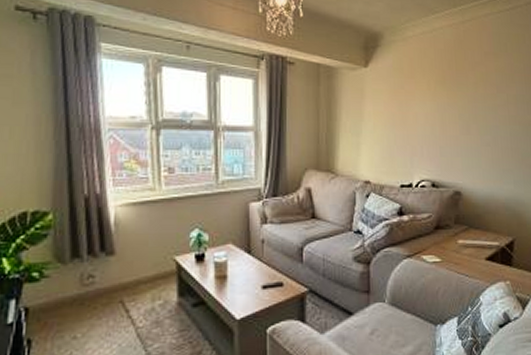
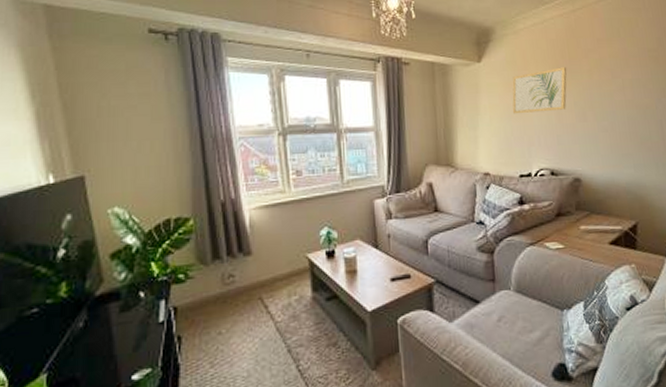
wall art: none [396,78,454,123] -> present [512,67,567,114]

